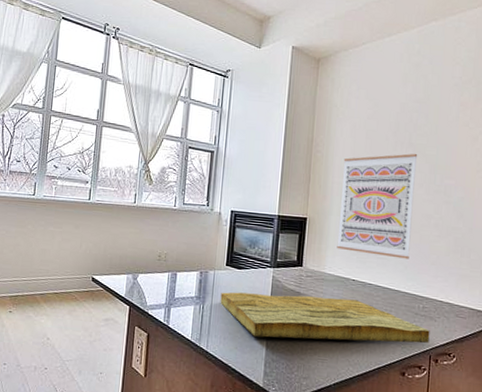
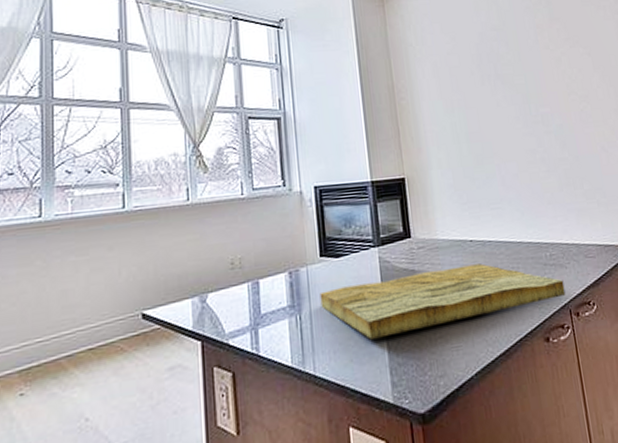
wall art: present [337,153,418,259] -> none [431,85,524,208]

